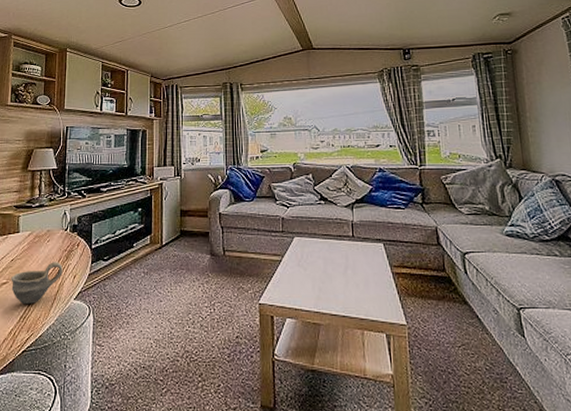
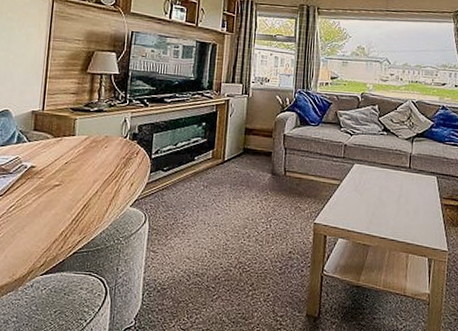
cup: present [11,262,63,305] -> none [64,168,120,208]

